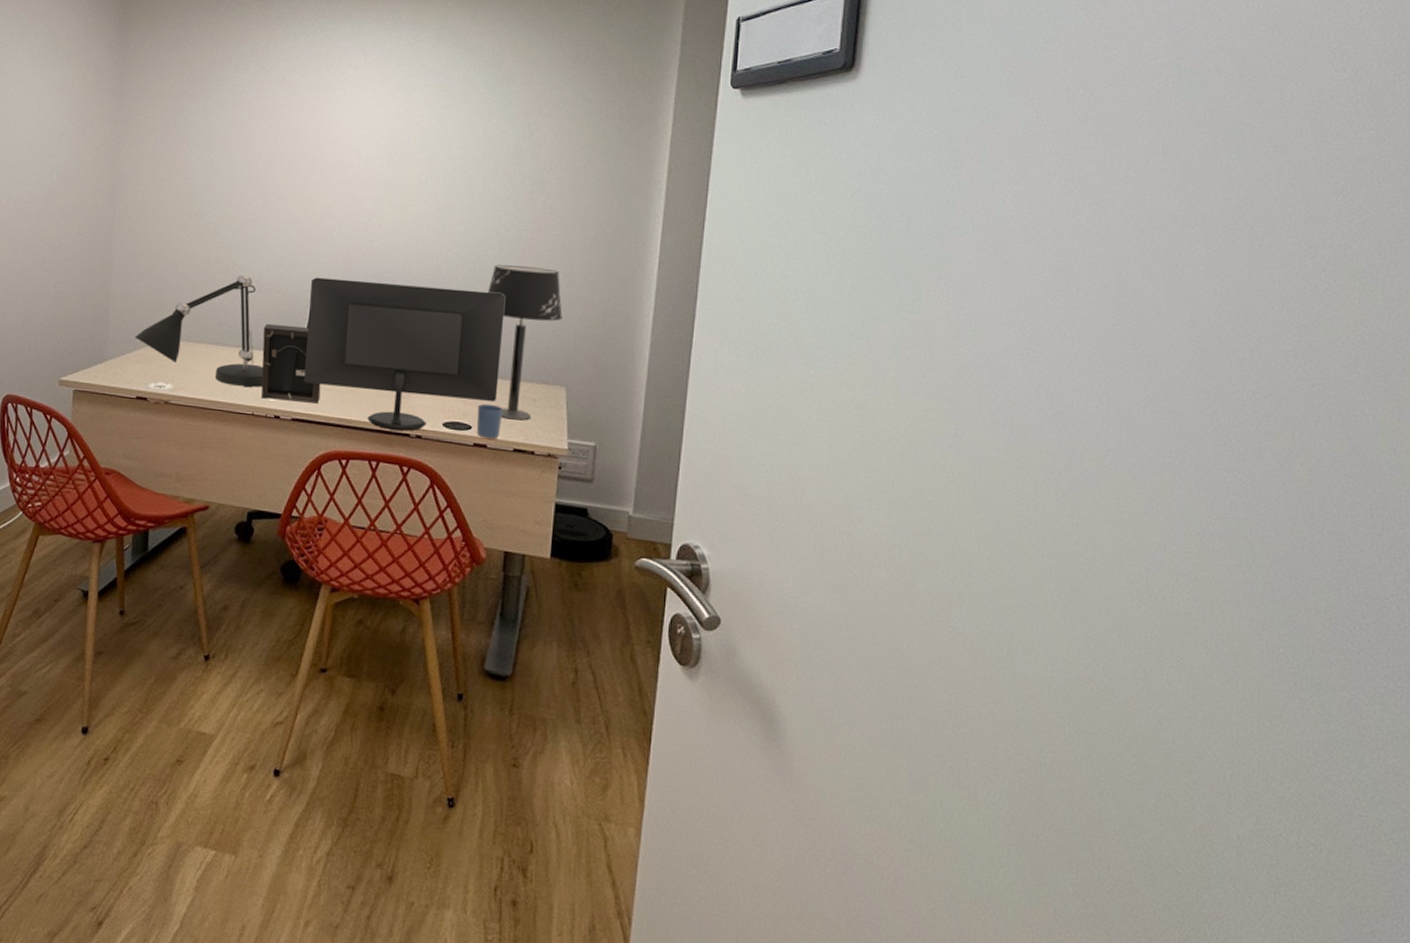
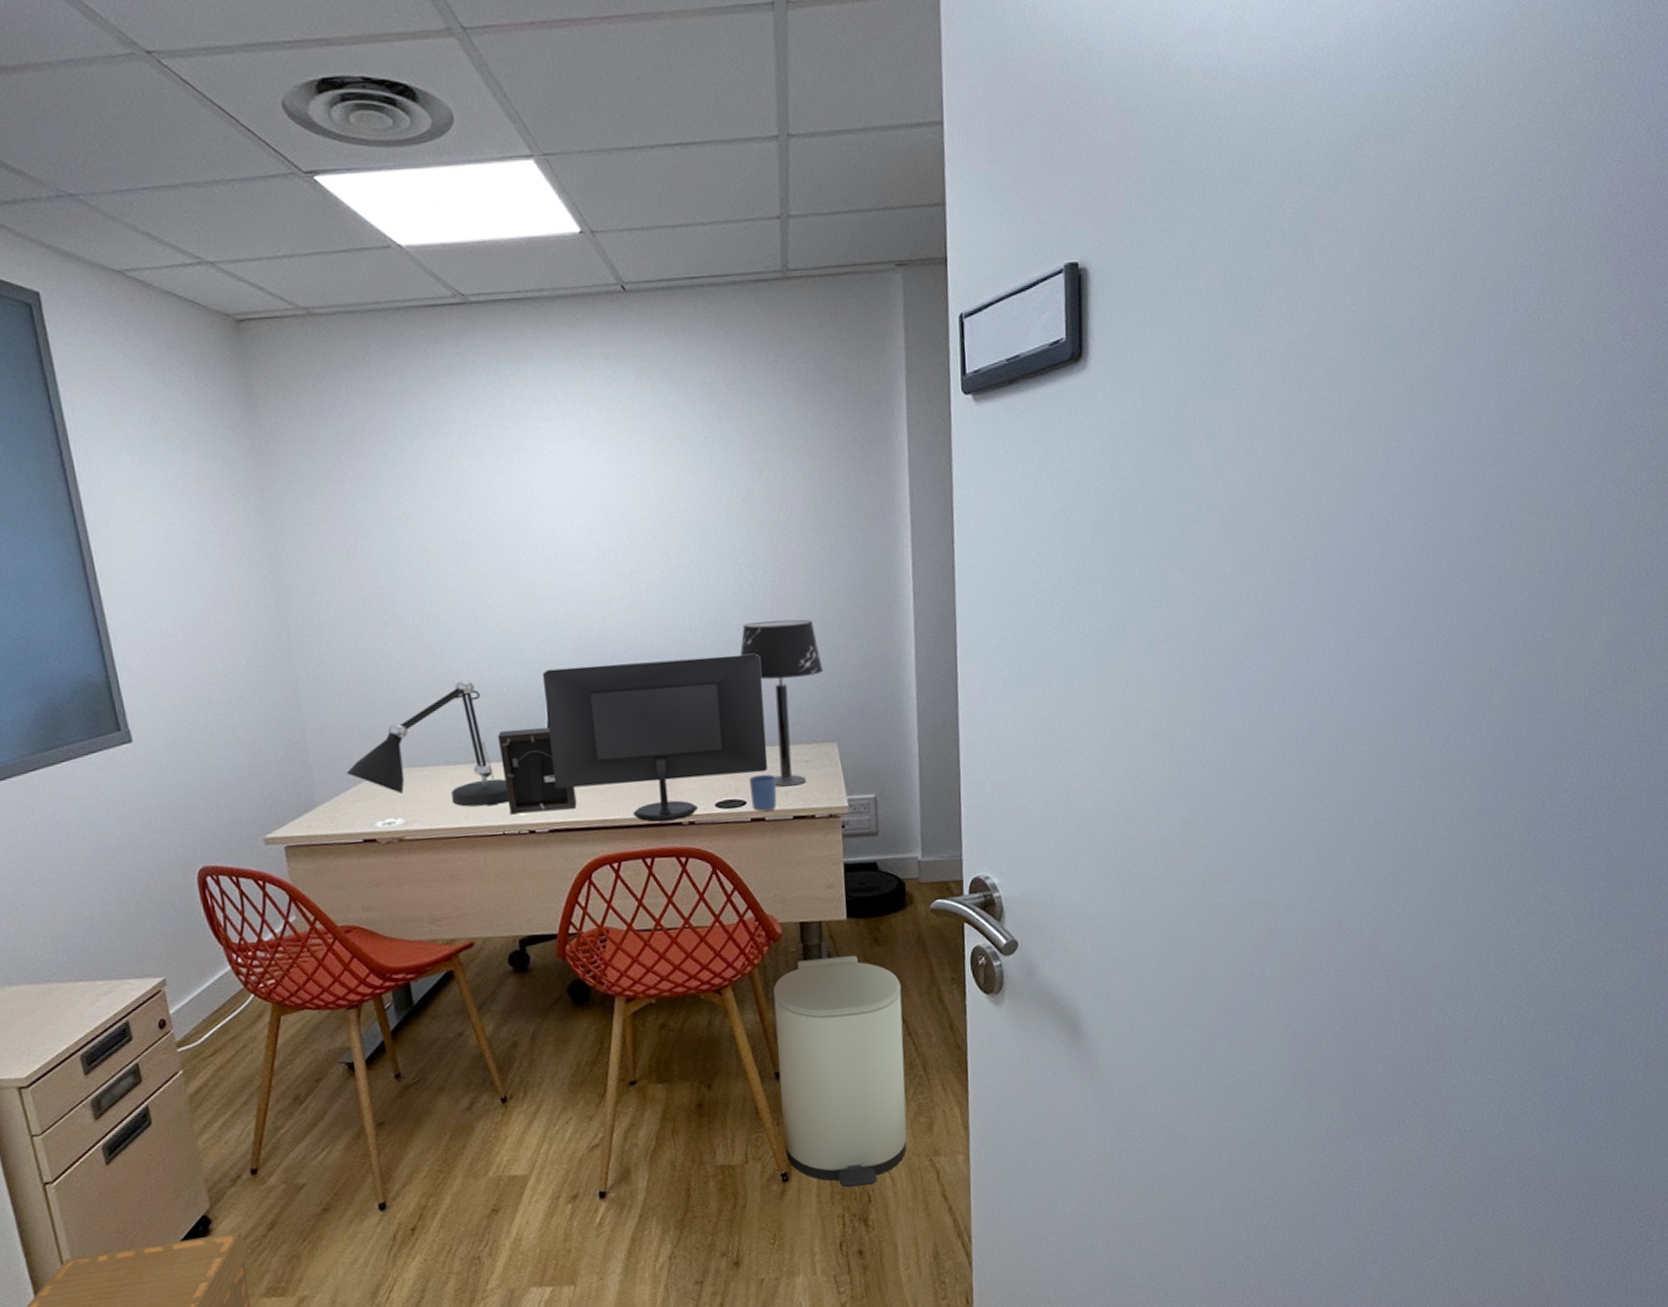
pedal bin: none [455,589,595,834] -> present [773,955,907,1188]

